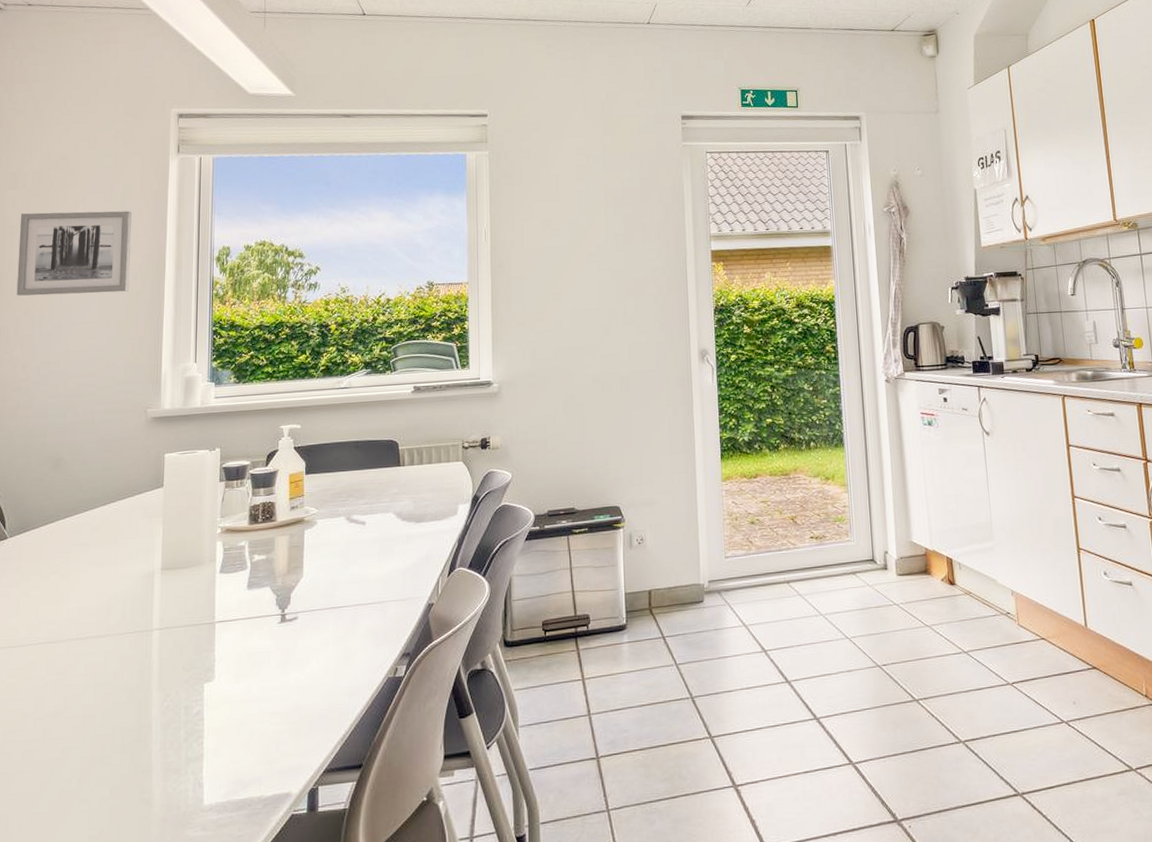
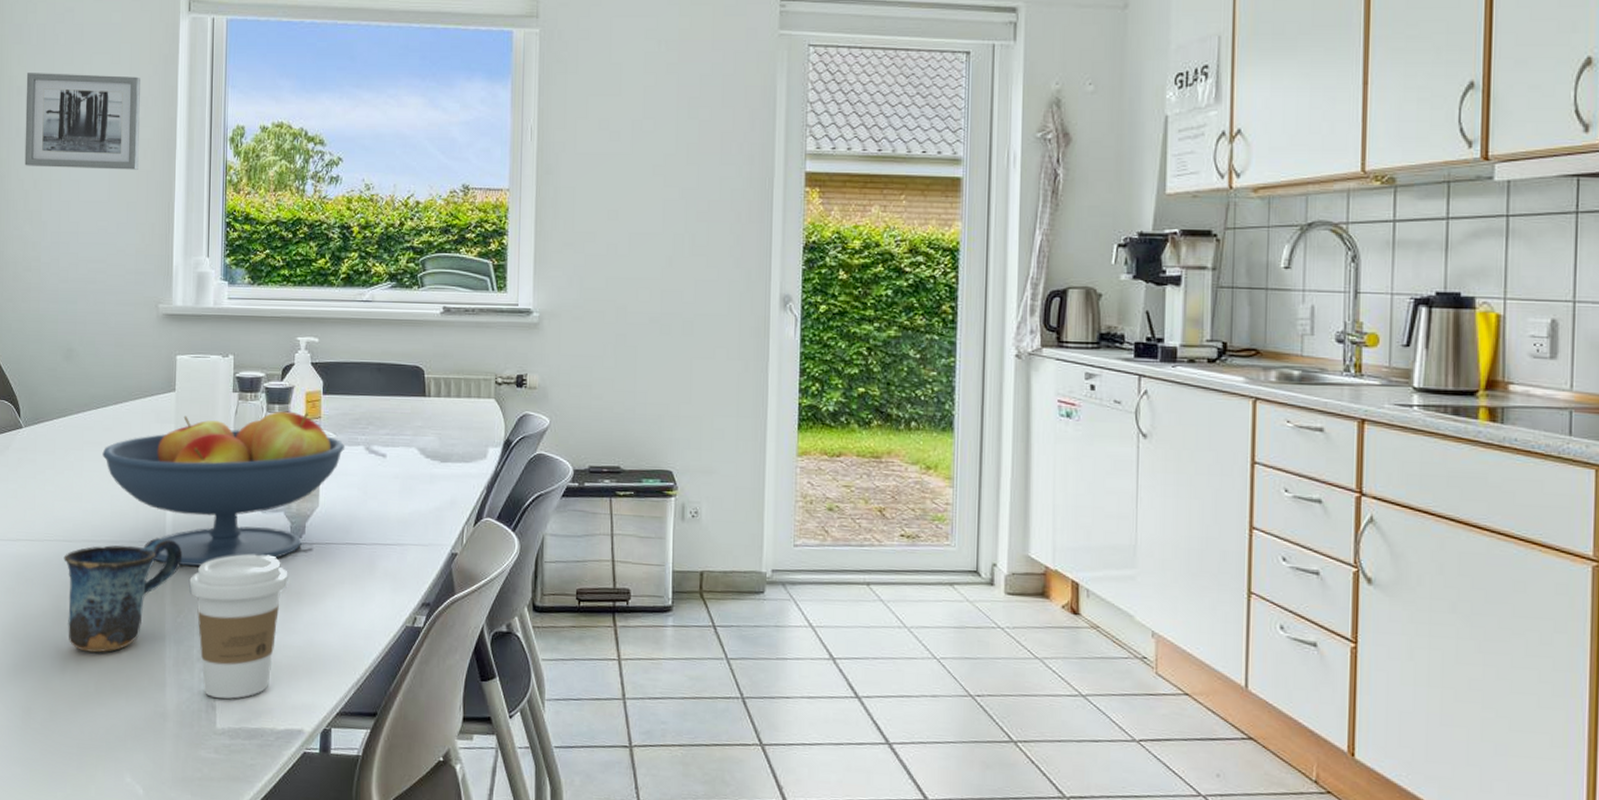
mug: none [47,627,170,750] -> present [63,538,183,653]
fruit bowl: none [89,492,327,650] -> present [102,411,345,566]
coffee cup: none [176,629,274,775] -> present [189,554,288,699]

